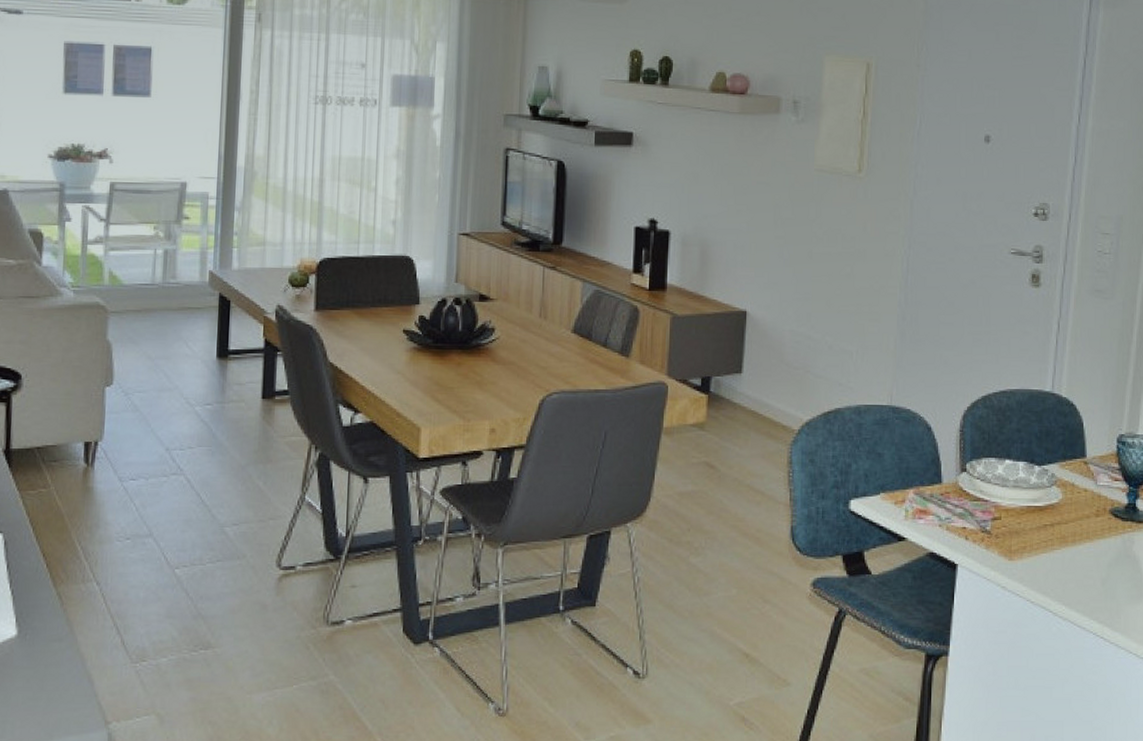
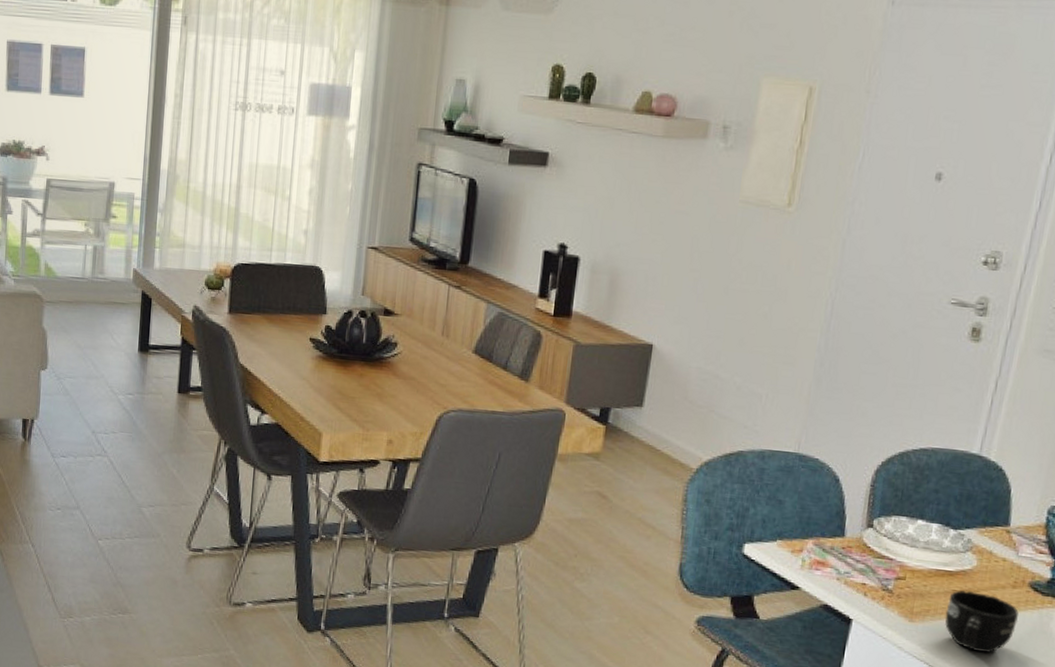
mug: none [1040,524,1104,583] -> present [945,590,1019,654]

